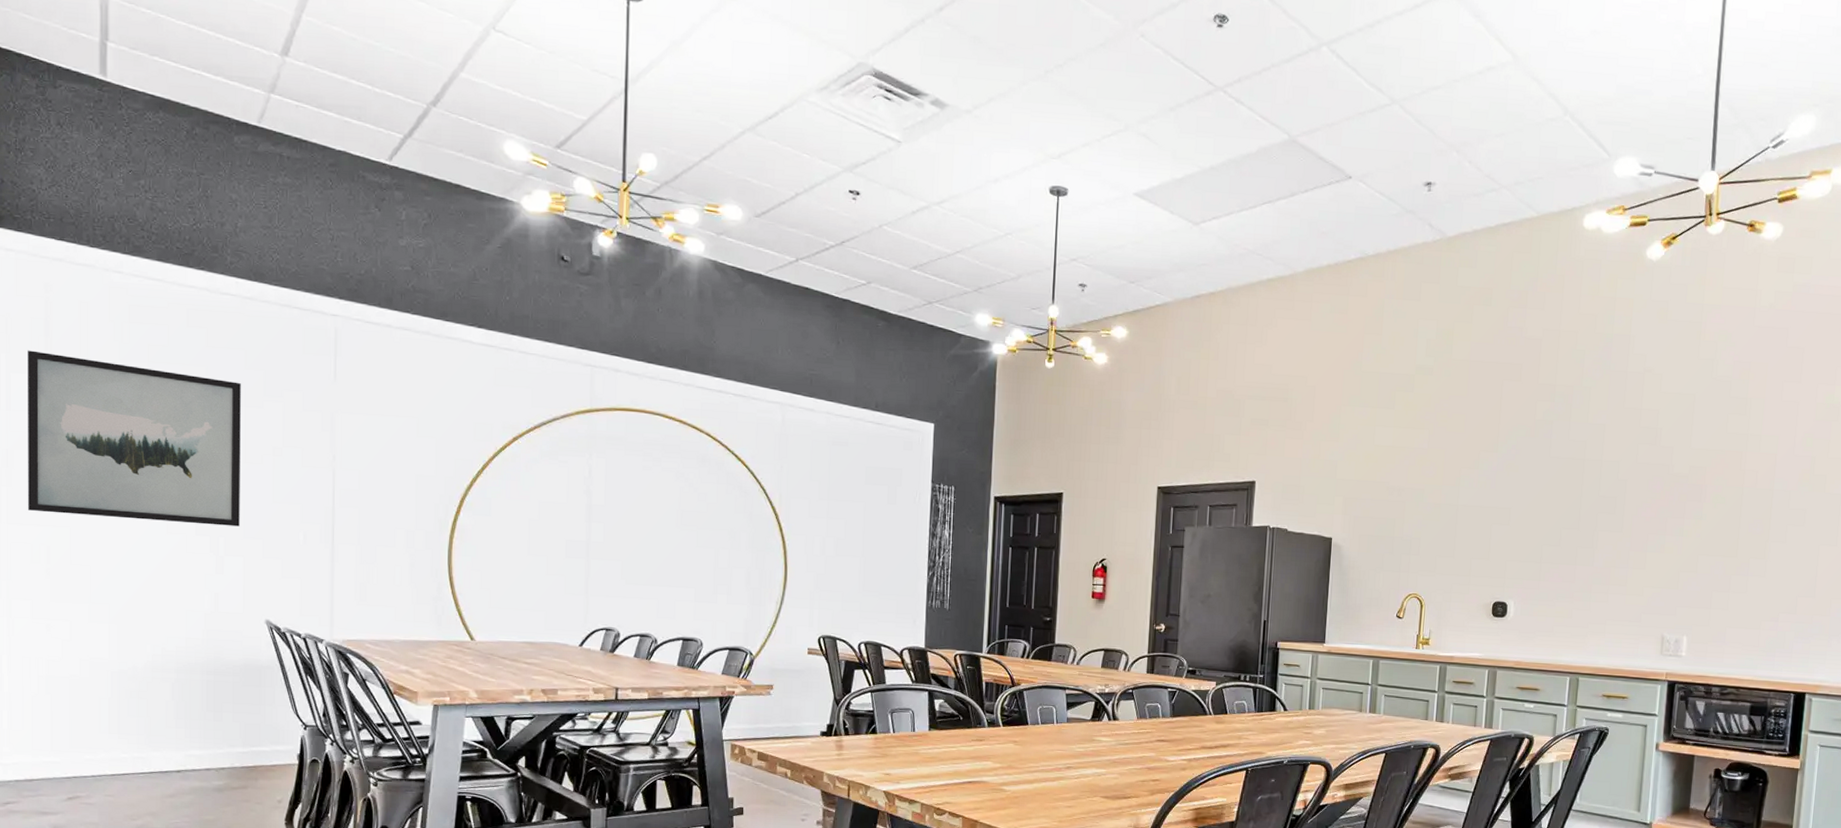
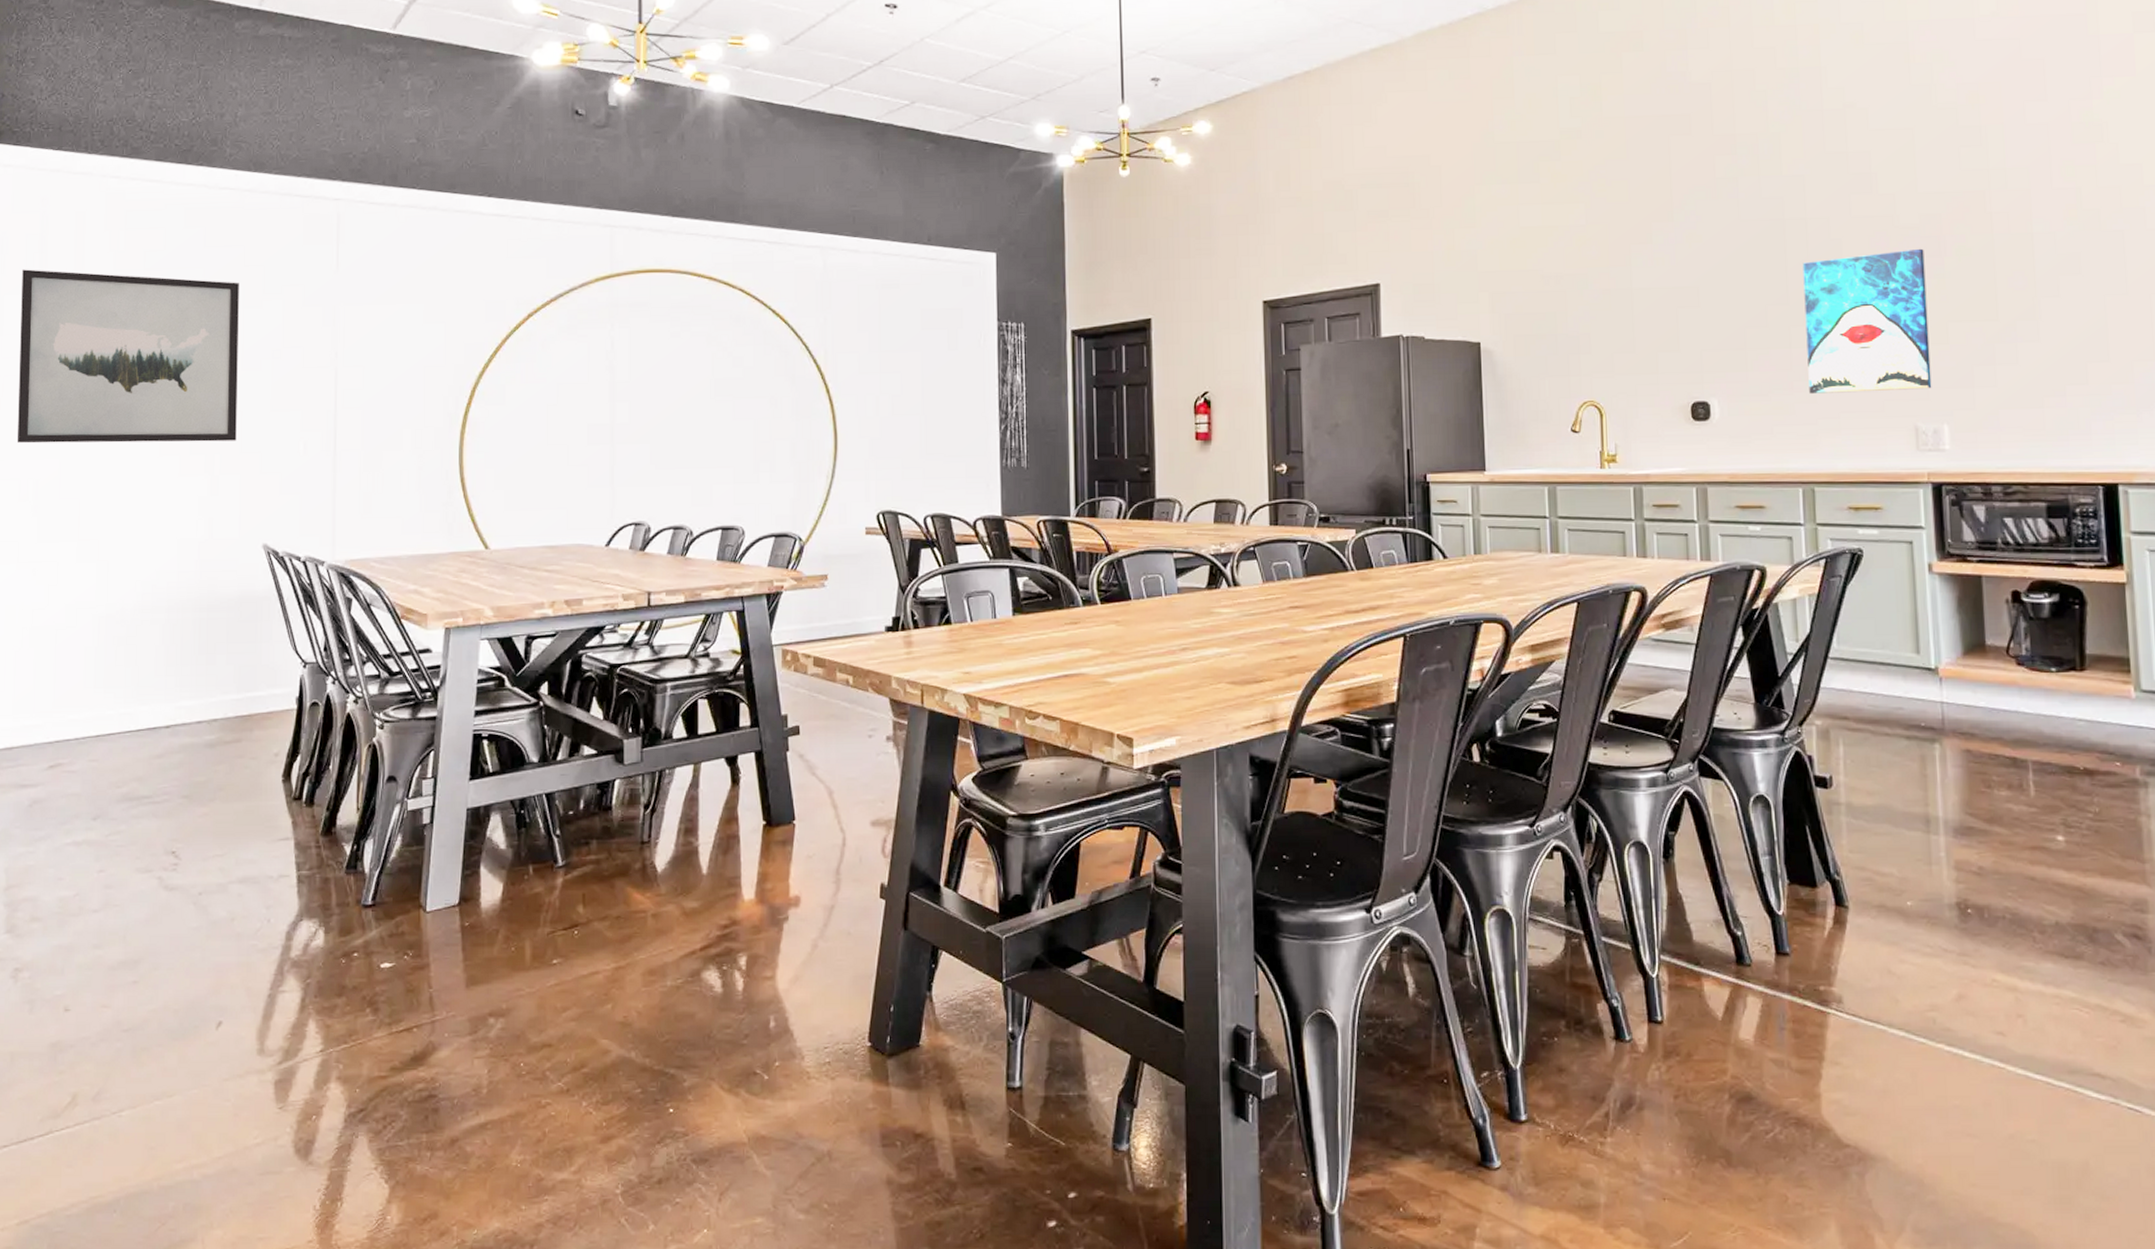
wall art: none [1585,493,1689,607] -> present [1802,248,1932,394]

